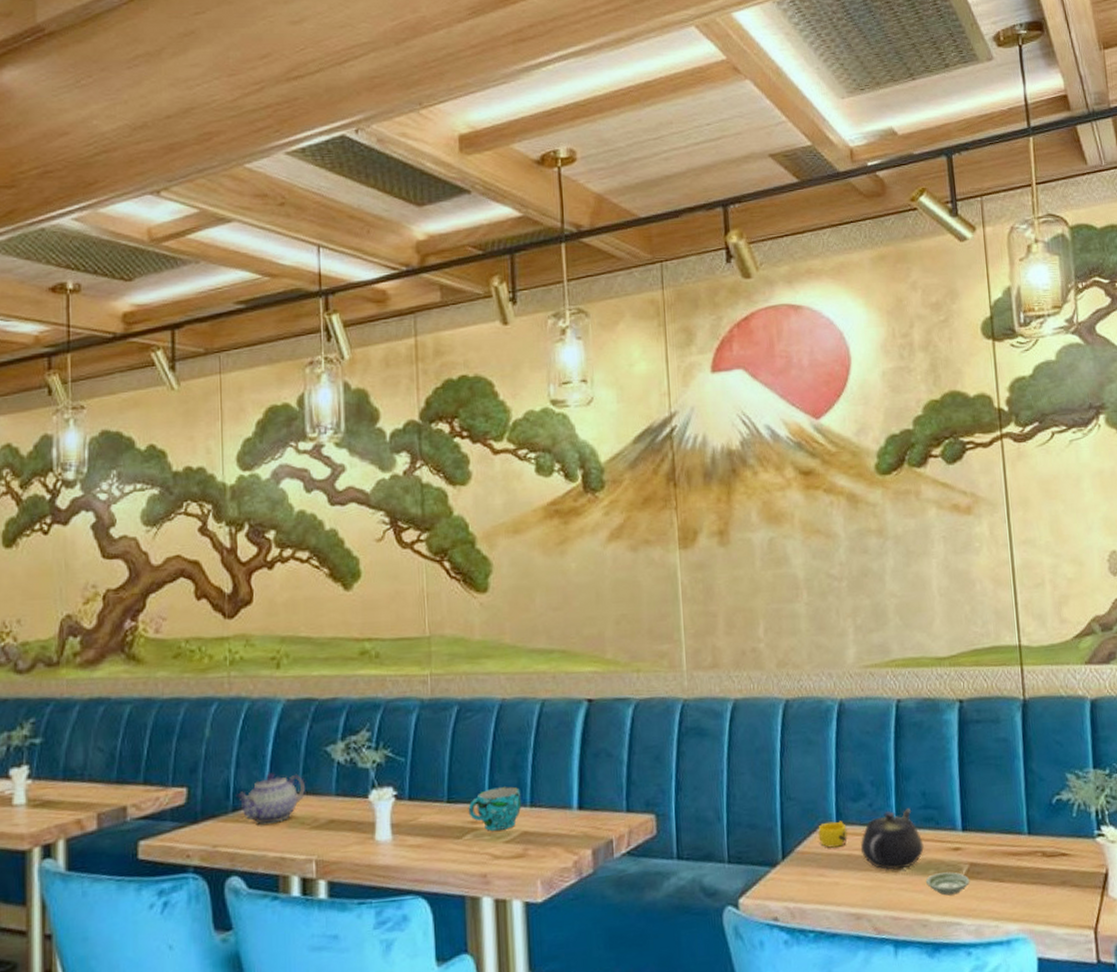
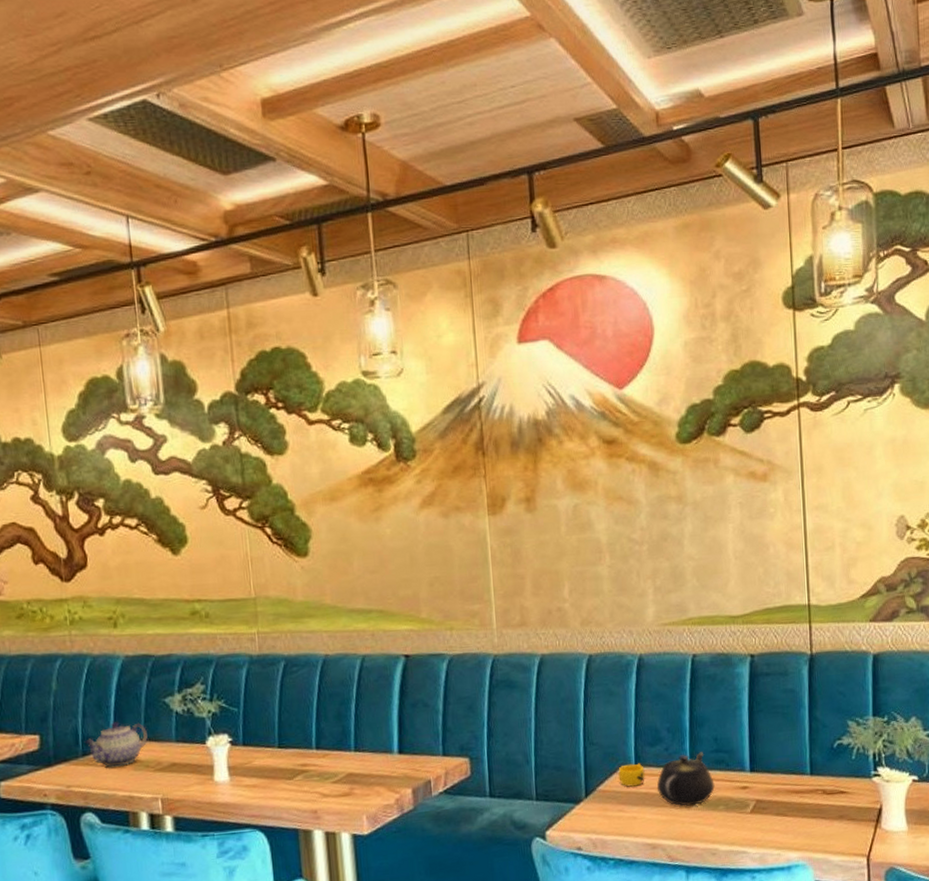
cup: present [468,786,522,831] -> none [298,733,347,773]
saucer: present [925,872,970,896] -> none [715,807,756,828]

